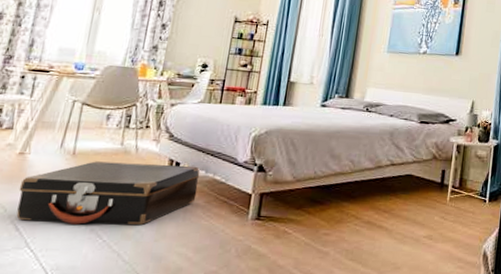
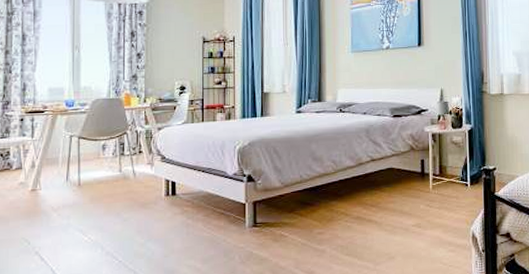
suitcase: present [16,161,200,226] -> none [37,183,195,251]

